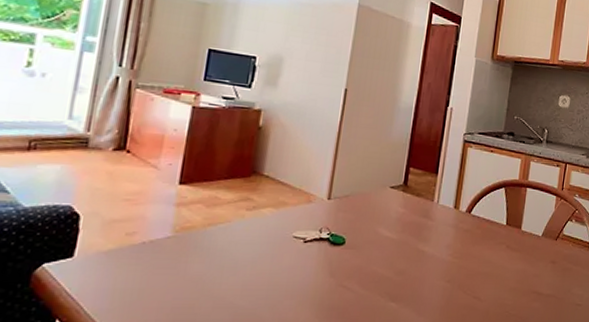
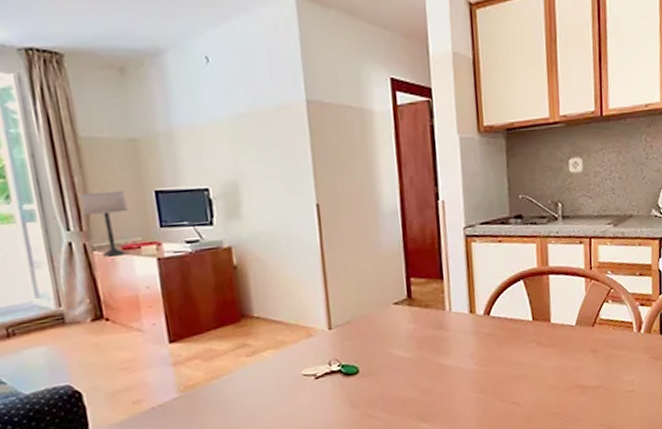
table lamp: none [138,37,182,98] -> present [81,190,128,257]

